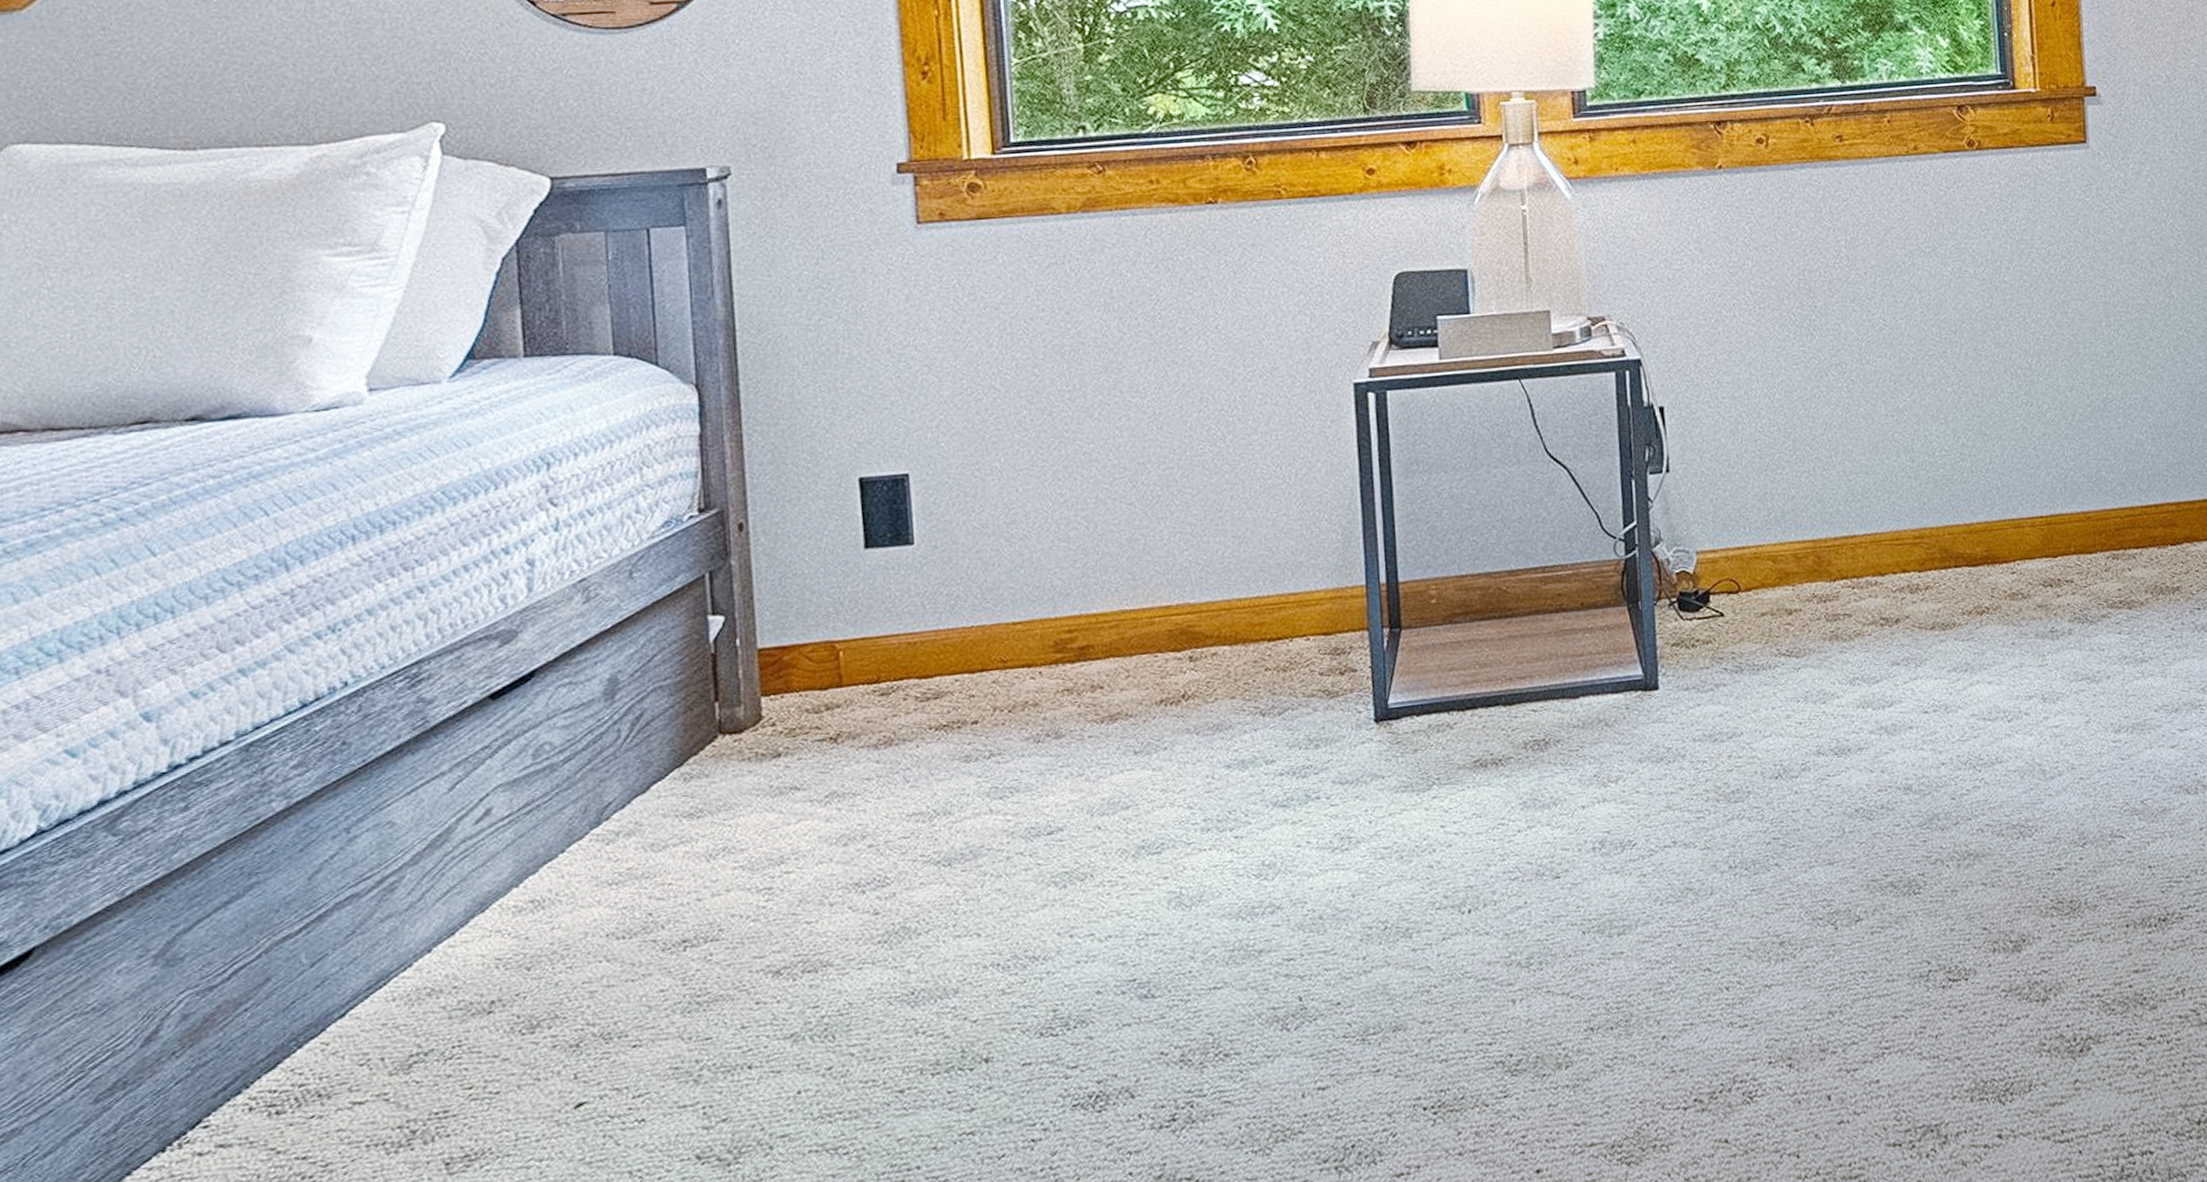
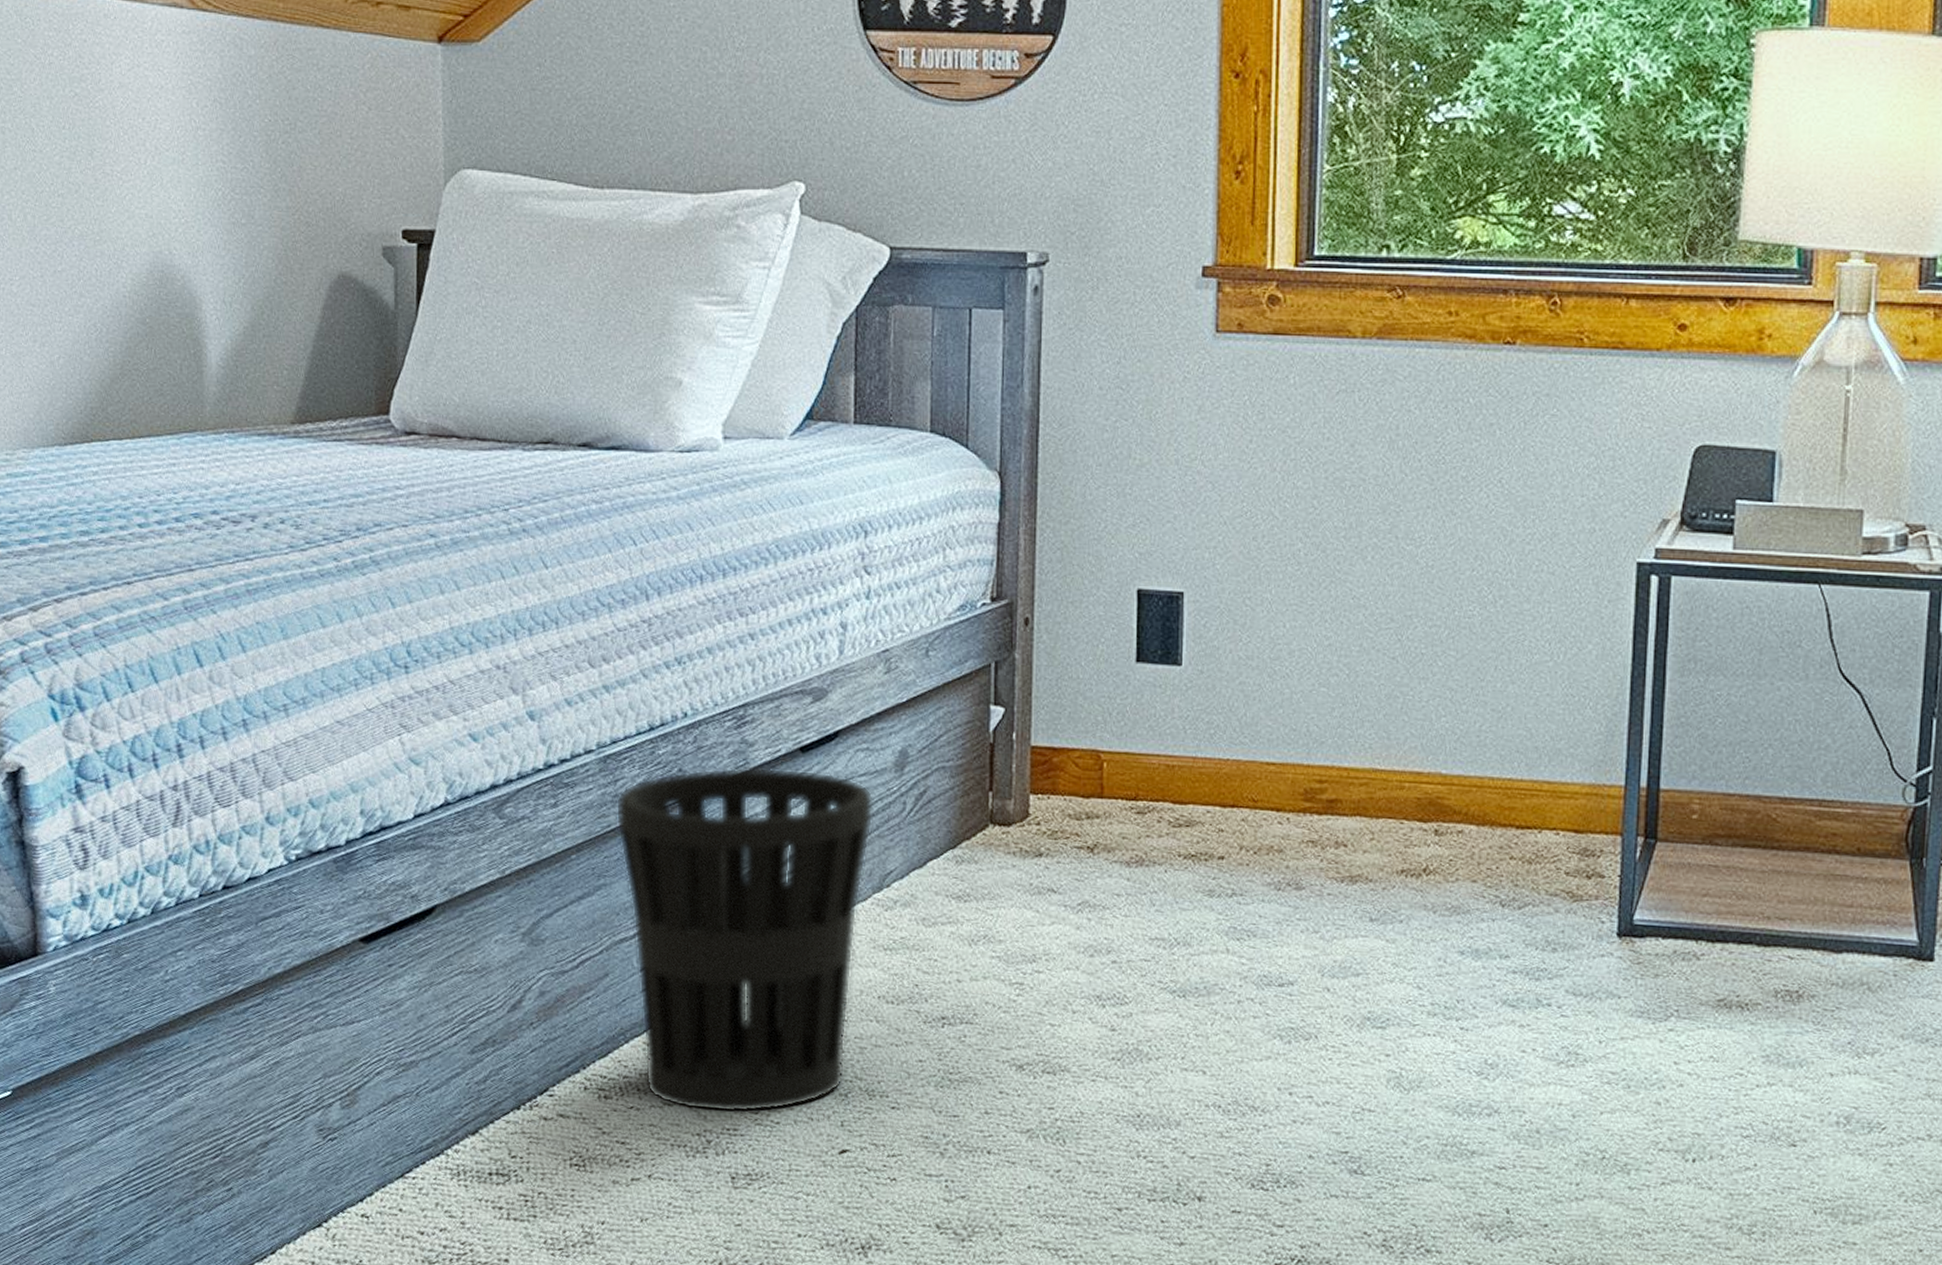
wastebasket: none [264,715,584,1104] -> present [616,767,873,1113]

